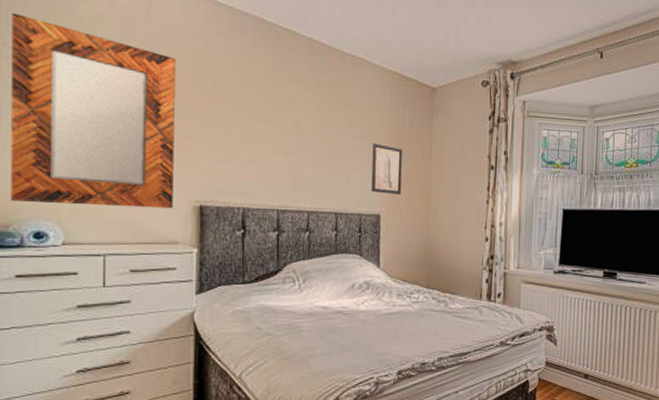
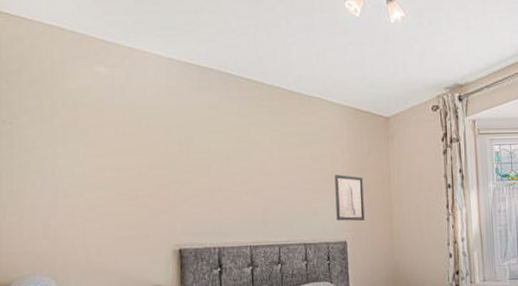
home mirror: present [11,12,176,209] -> none [10,92,155,261]

